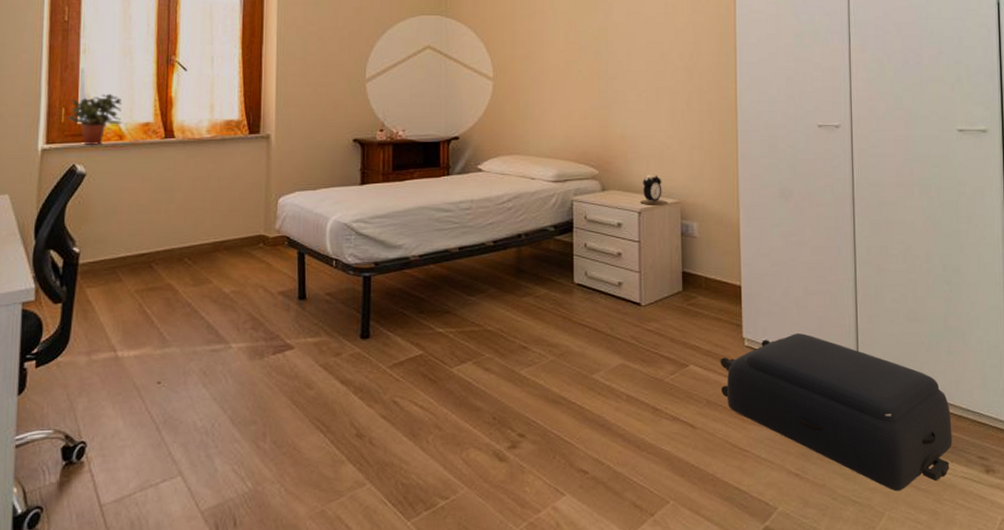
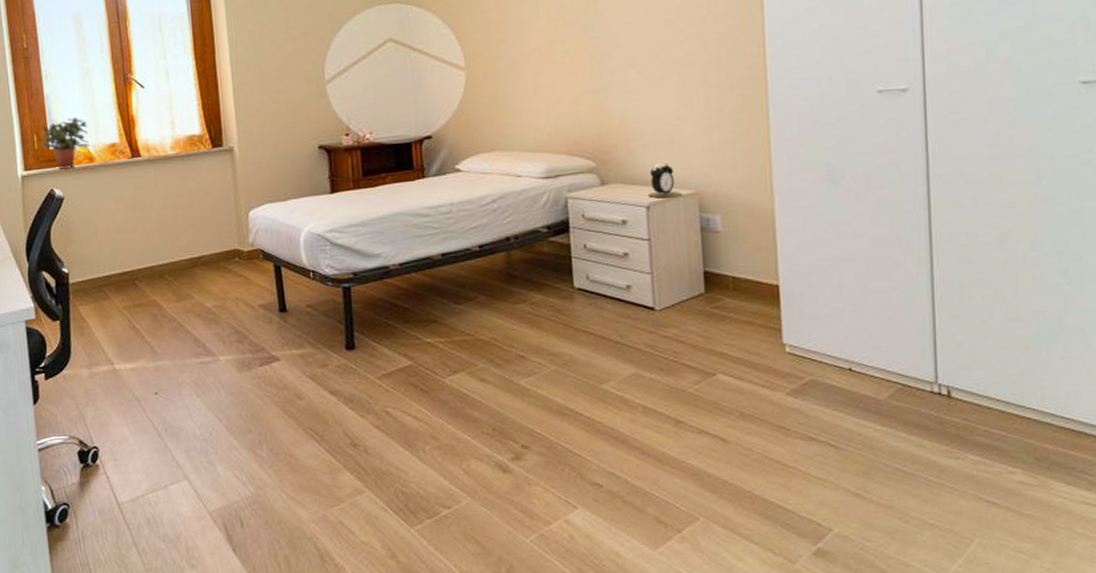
suitcase: present [720,333,952,492] -> none [755,337,1069,516]

